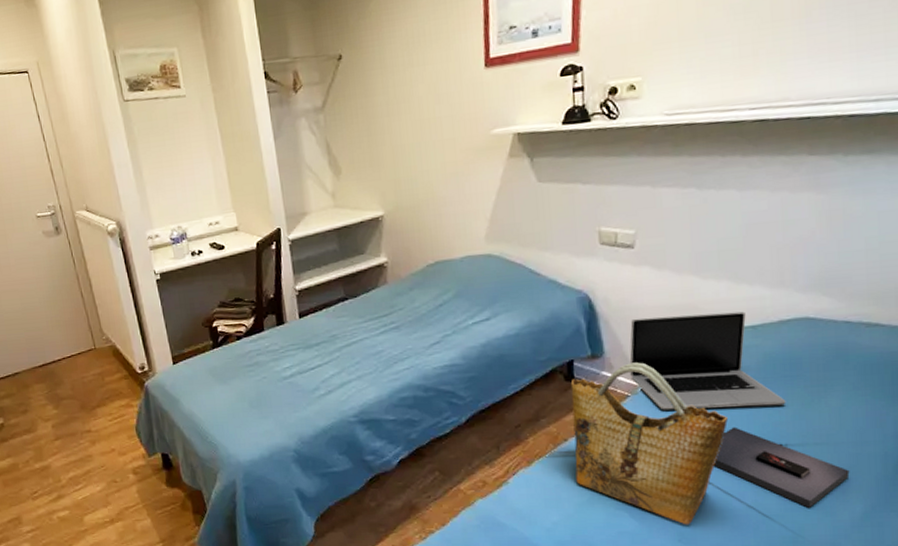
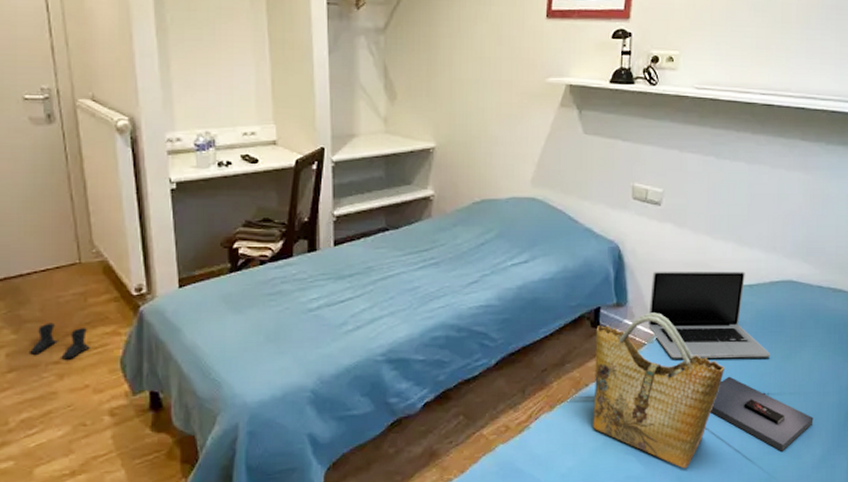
boots: none [67,399,112,429] -> present [28,323,90,360]

